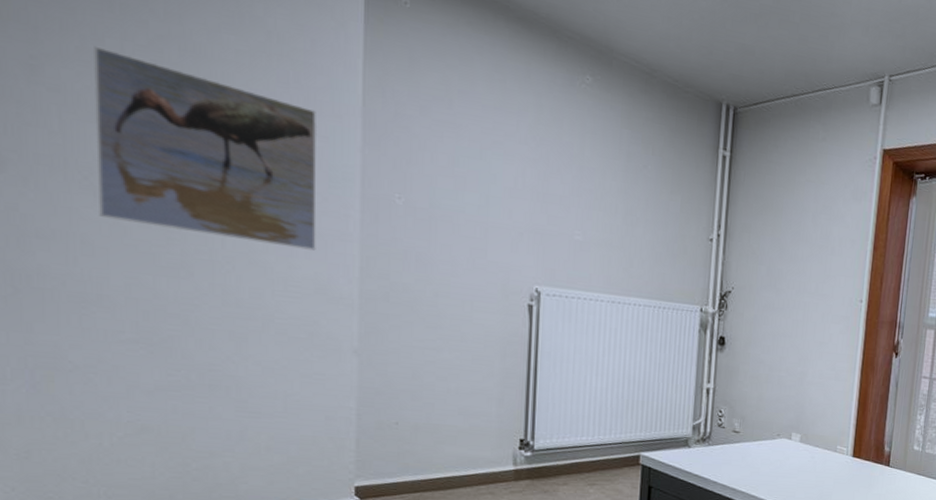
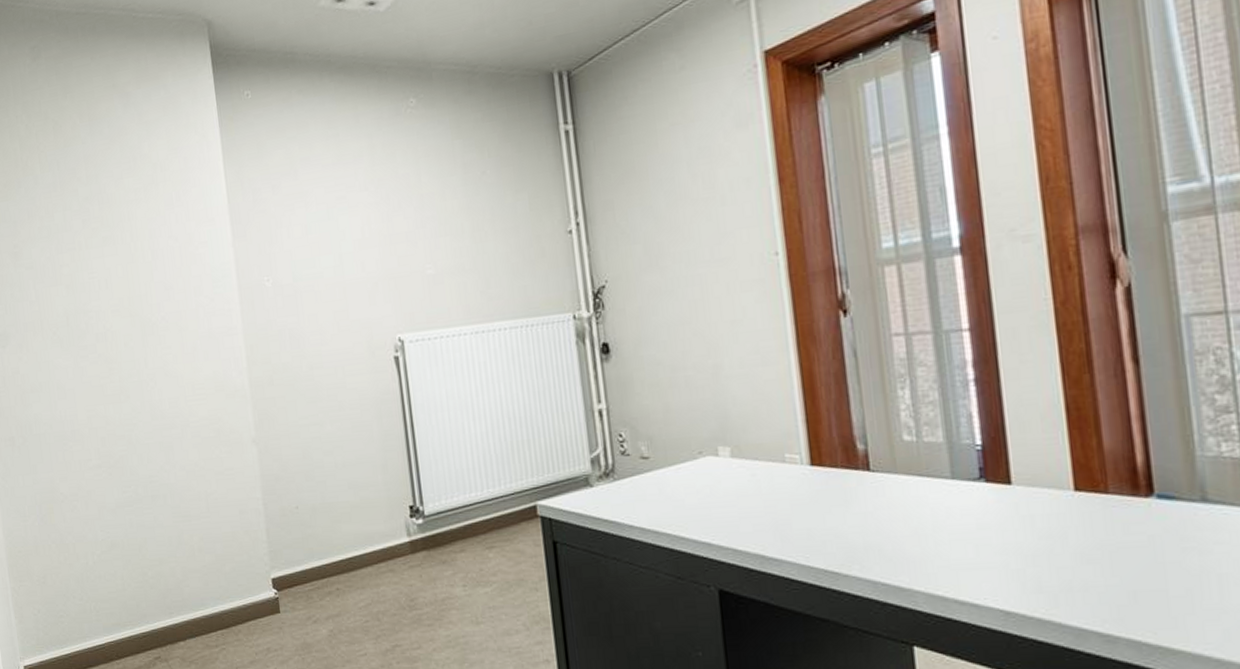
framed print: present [94,46,317,251] -> none [48,220,211,364]

